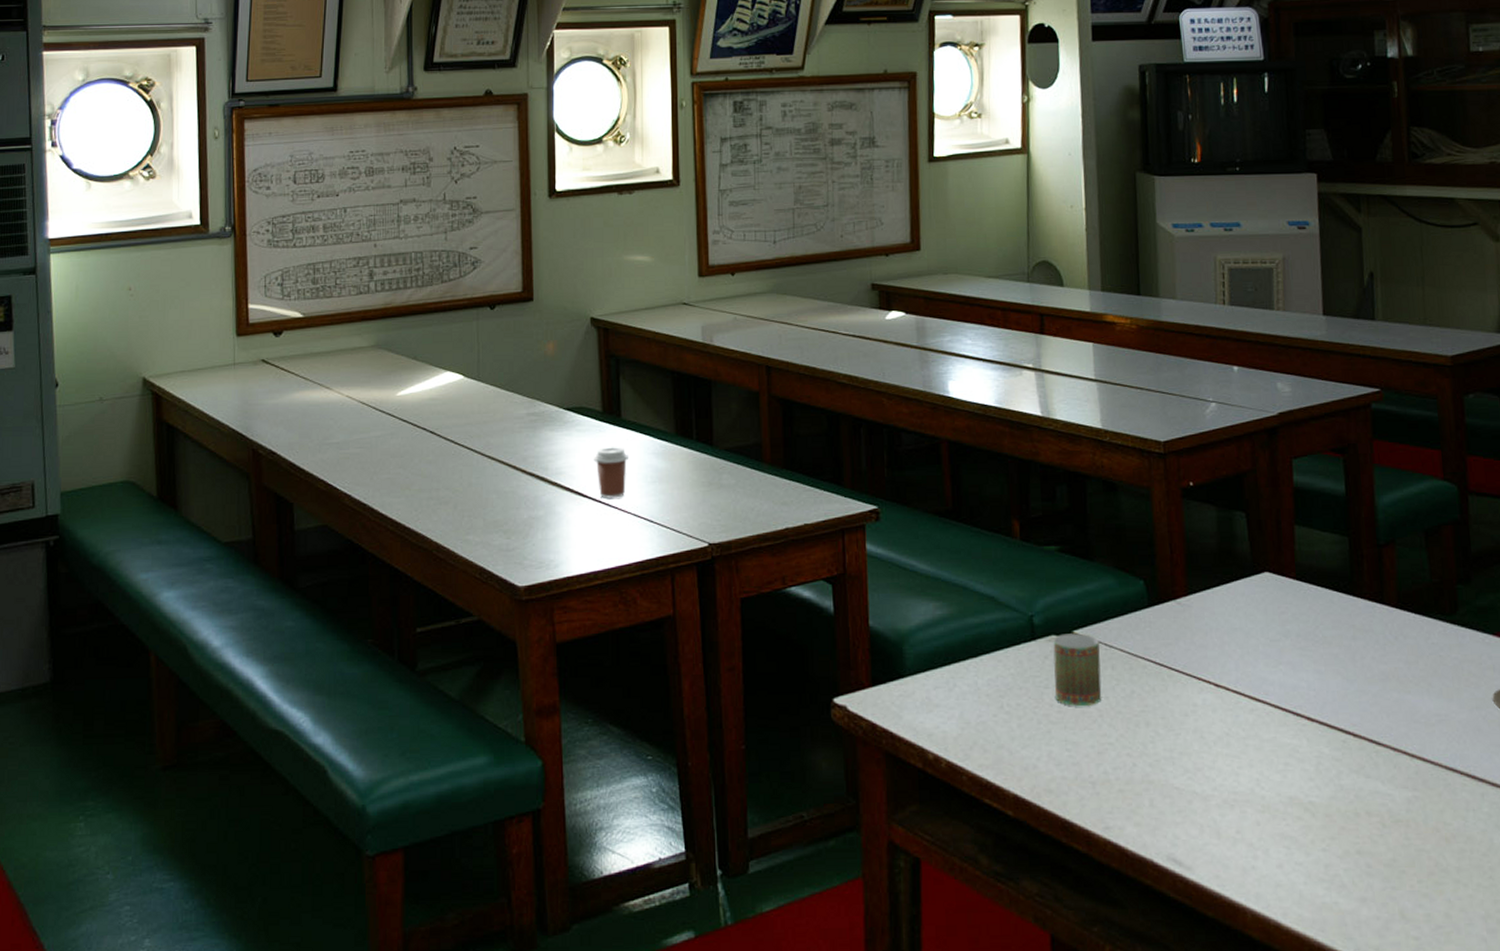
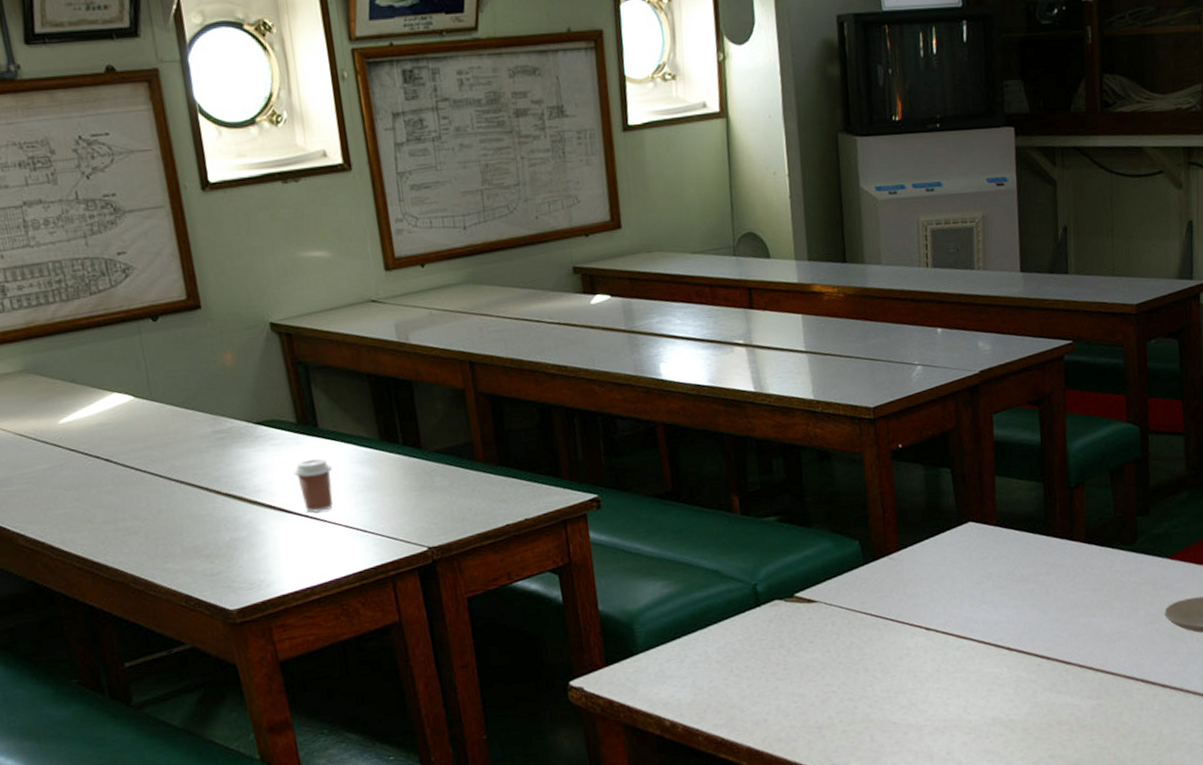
mug: present [1053,633,1102,707] -> none [776,595,824,662]

